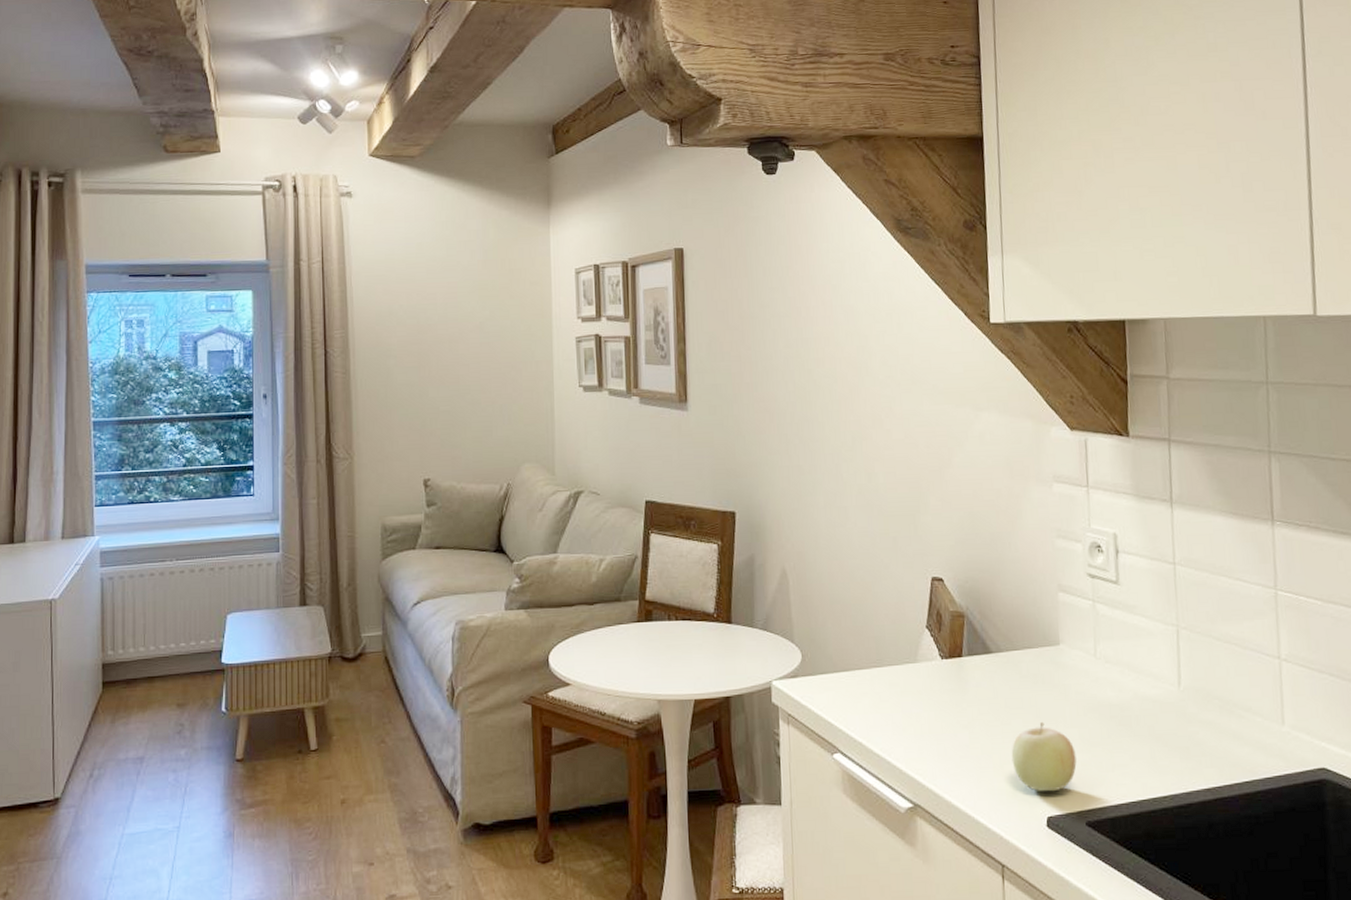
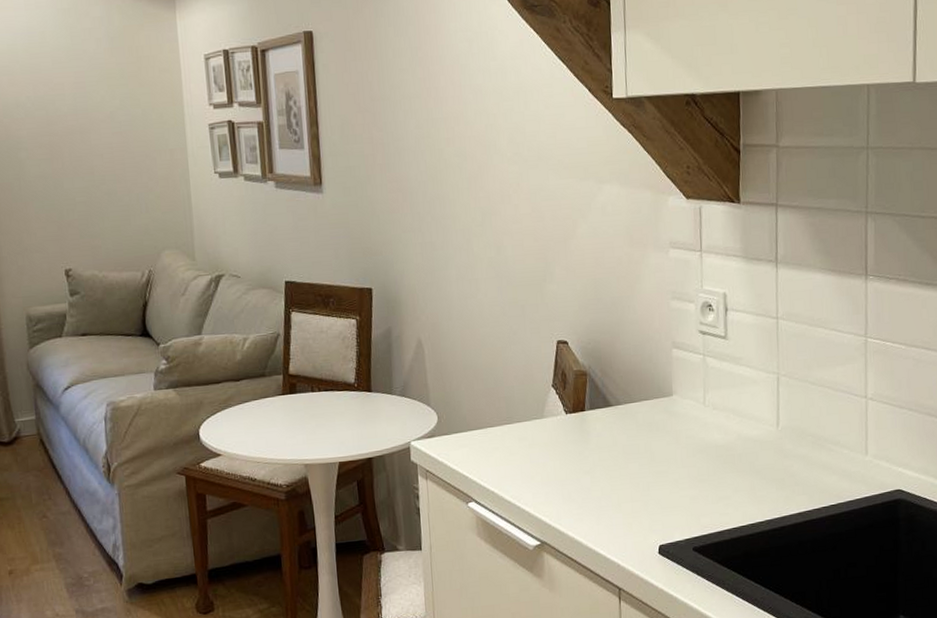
fruit: present [1011,721,1077,792] -> none [628,464,686,524]

